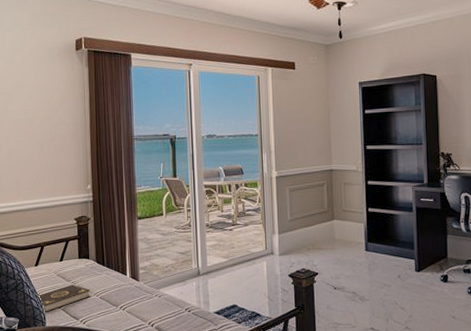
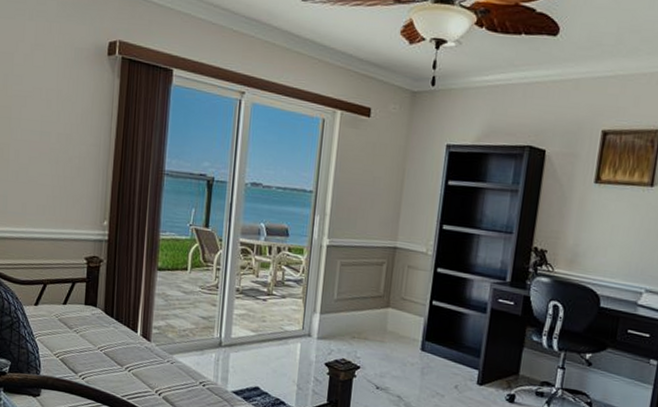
book: present [37,284,91,313] -> none [33,332,95,361]

